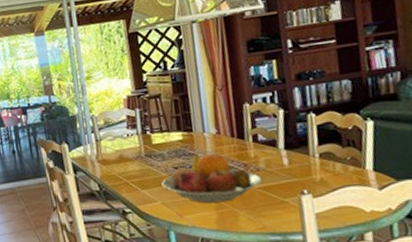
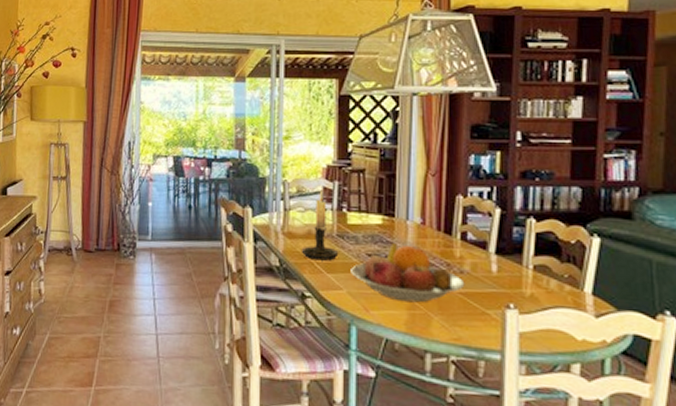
candle holder: none [116,118,150,180] -> present [301,190,339,261]

